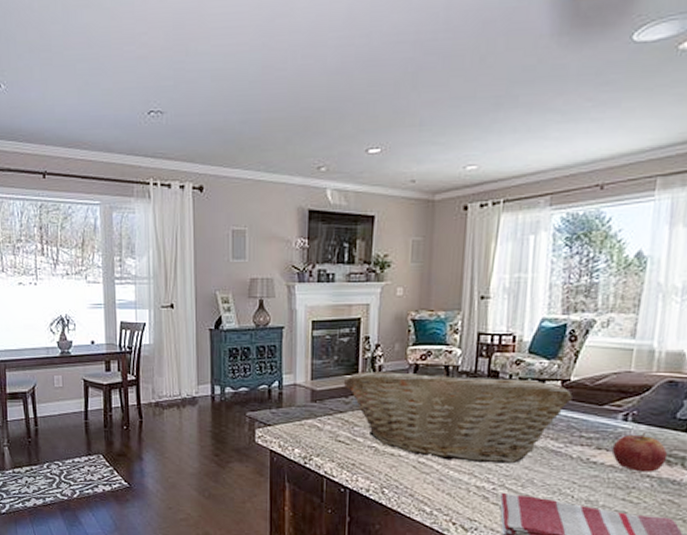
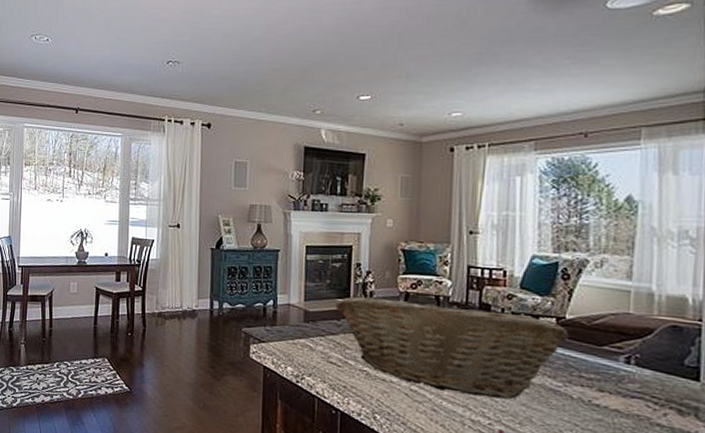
apple: present [611,432,668,472] -> none [615,376,678,421]

